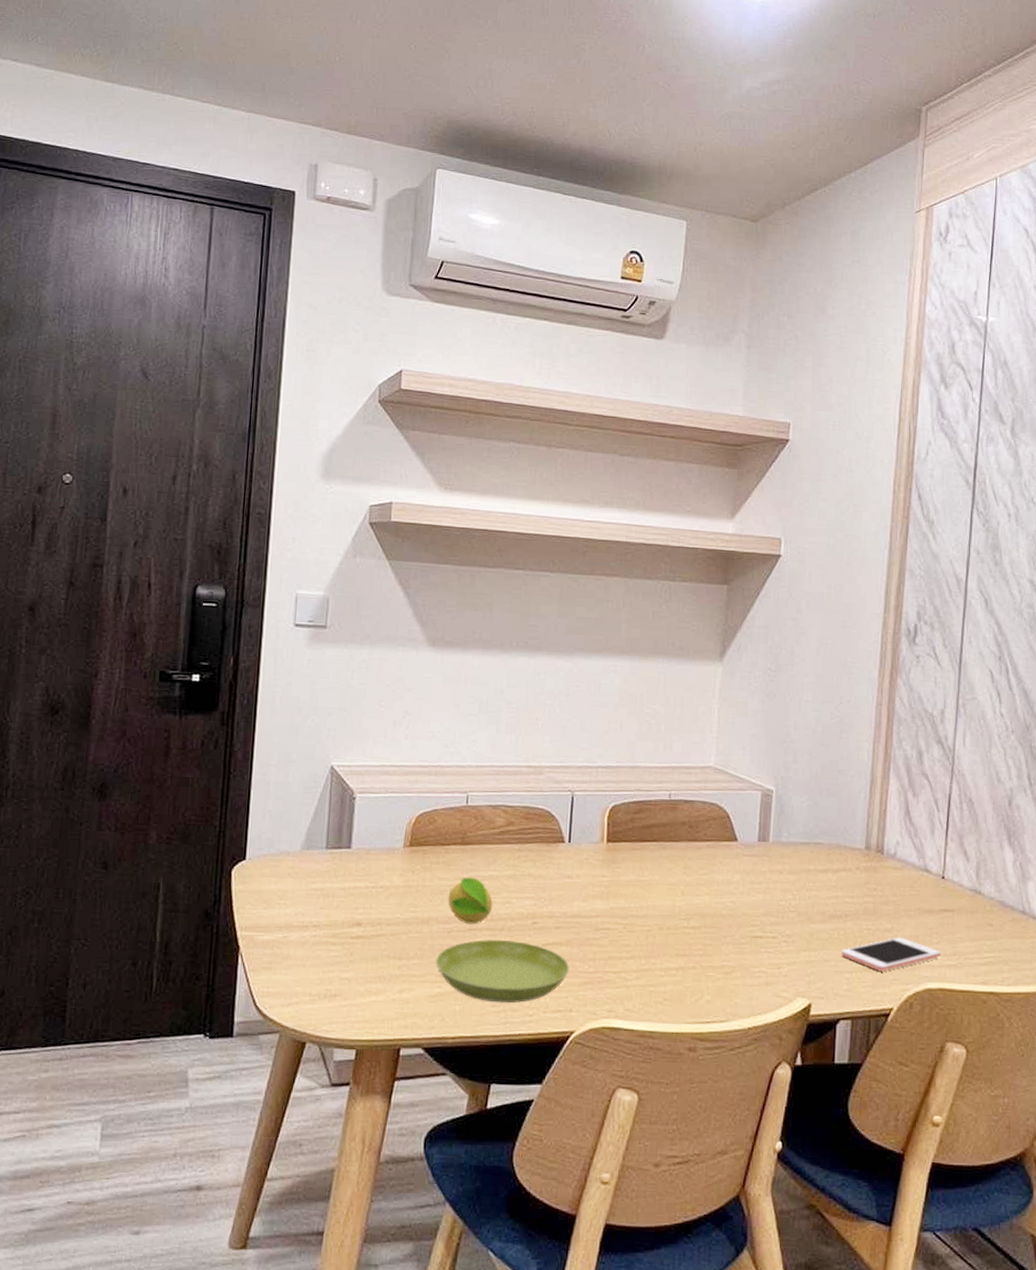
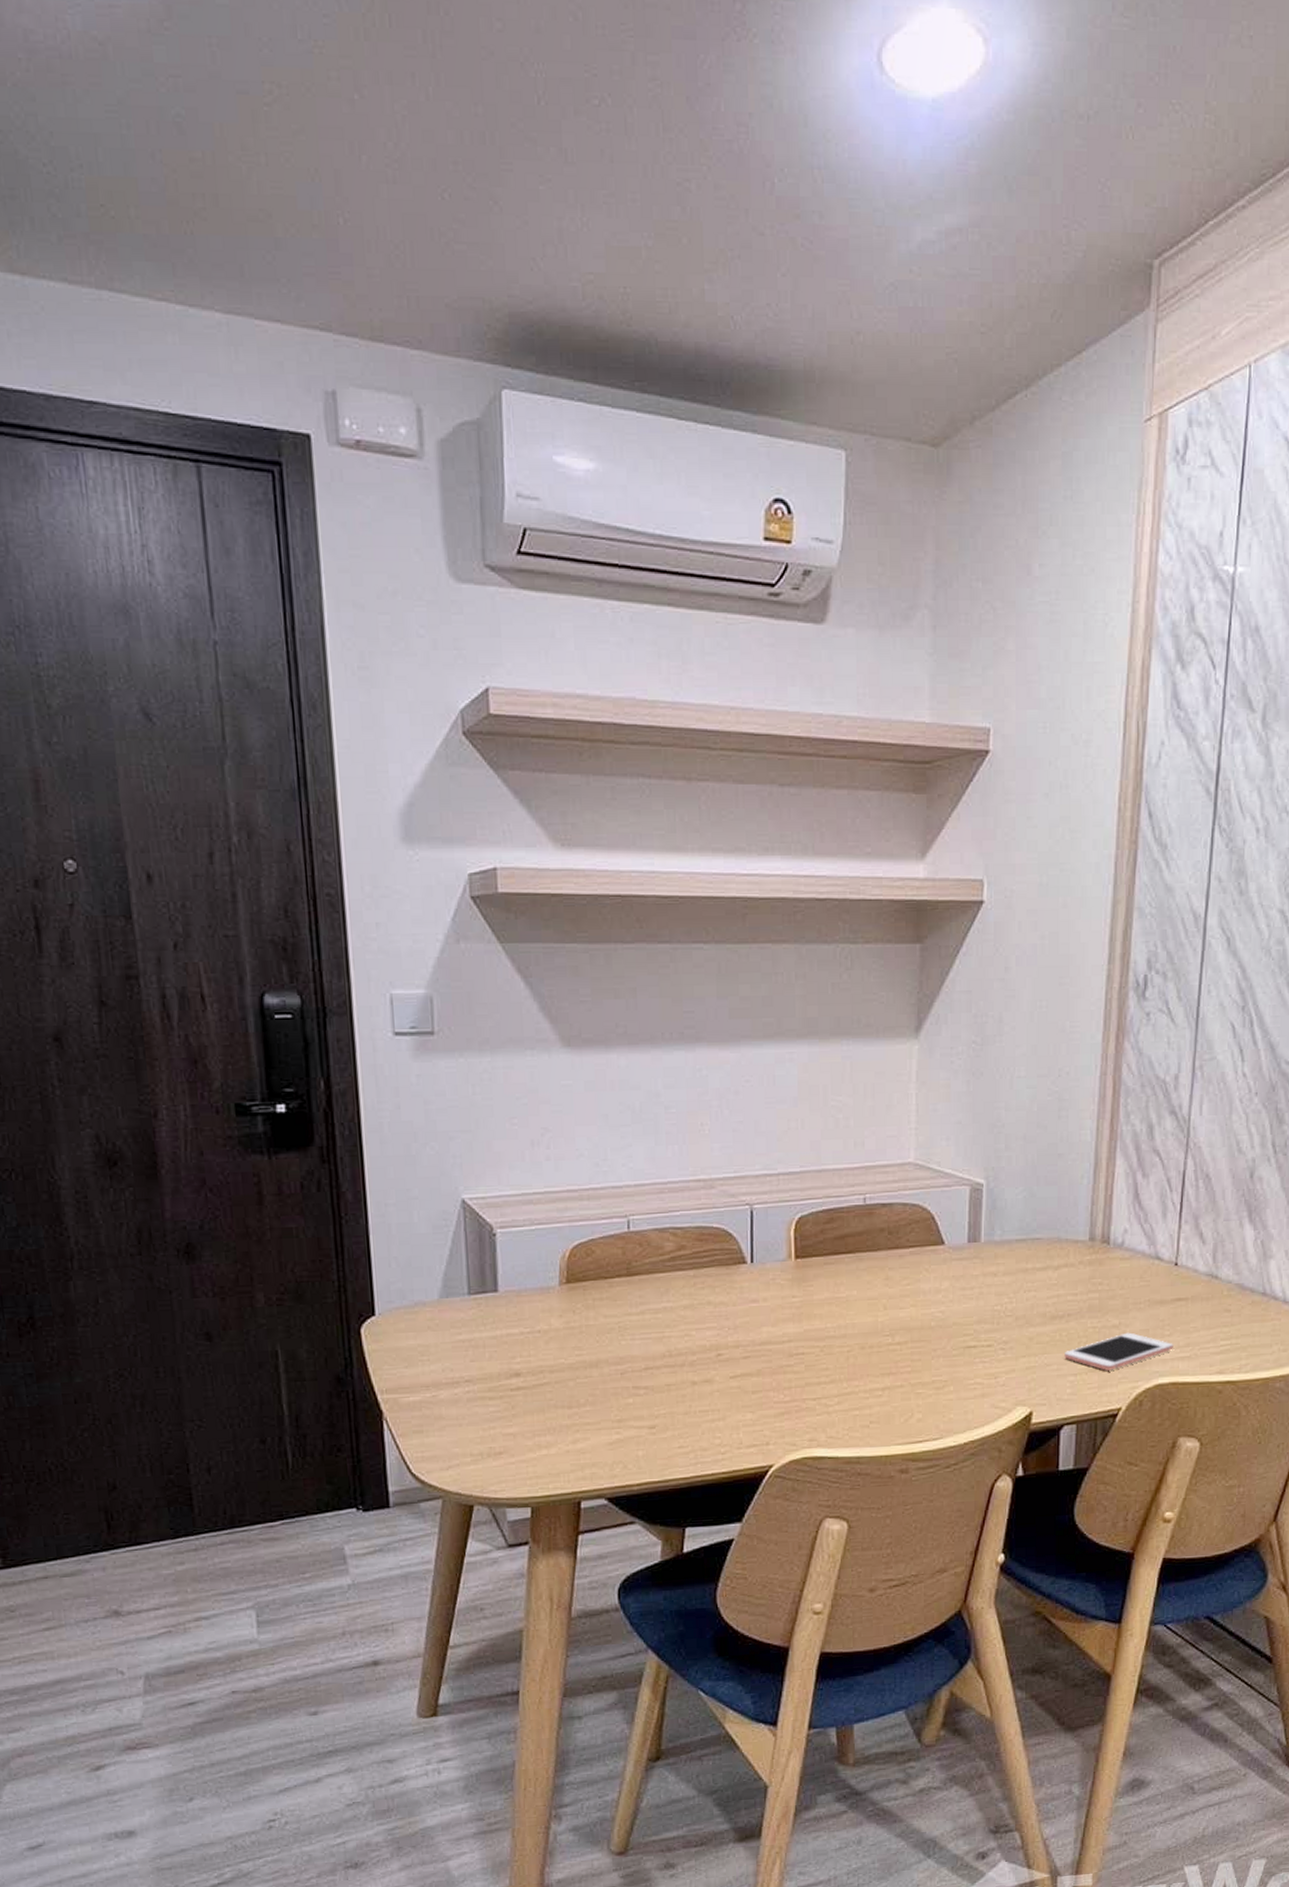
saucer: present [436,939,570,1004] -> none [611,1376,763,1444]
fruit: present [448,877,493,925] -> none [617,1311,670,1363]

